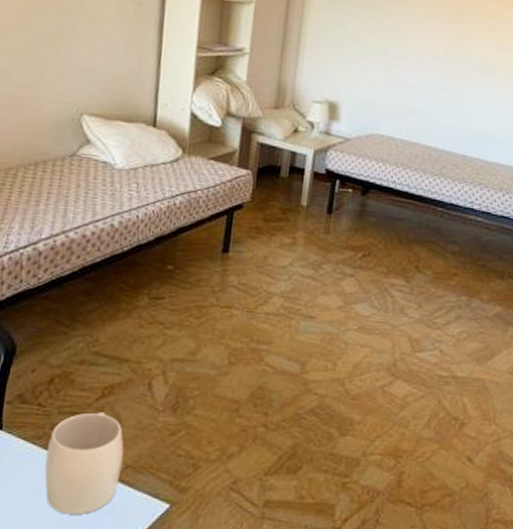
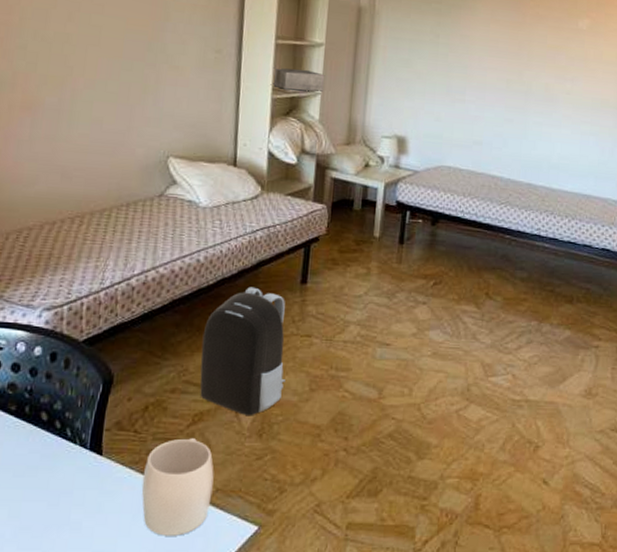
backpack: none [110,254,205,390] -> present [200,287,285,416]
decorative box: none [195,23,254,52] -> present [270,67,325,92]

